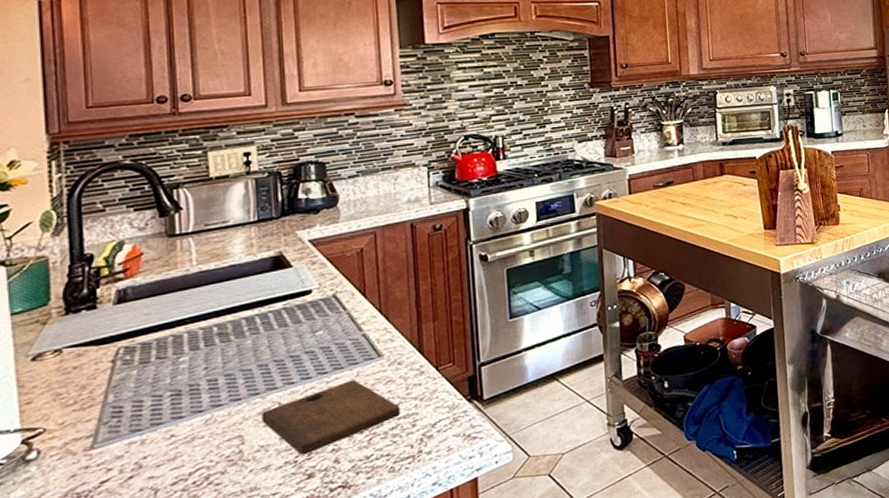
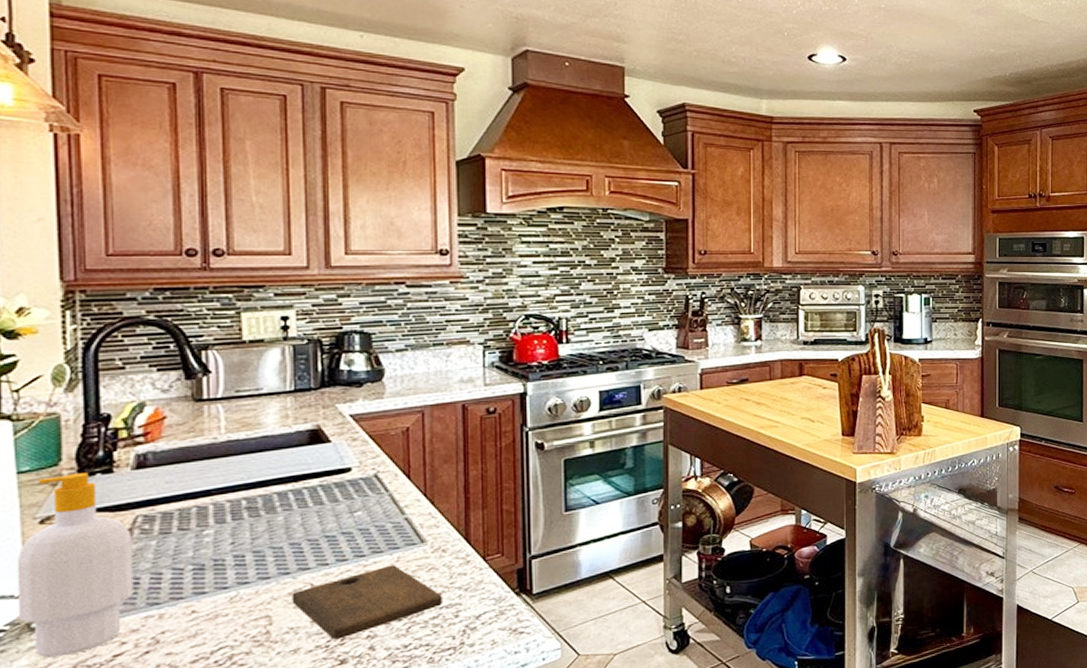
soap bottle: none [11,310,118,488] -> present [16,473,134,658]

